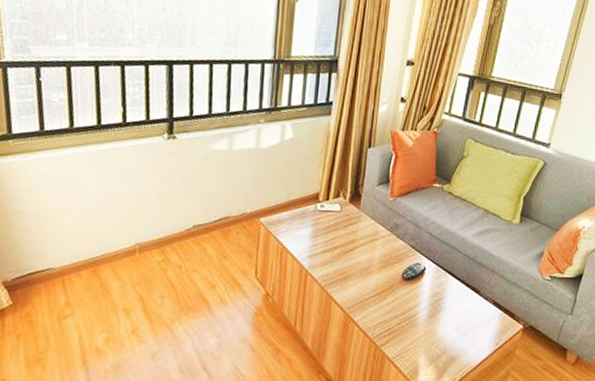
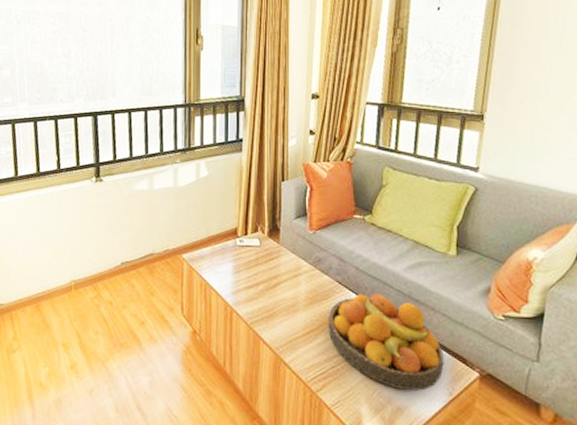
fruit bowl: none [397,257,496,342] -> present [328,293,444,391]

